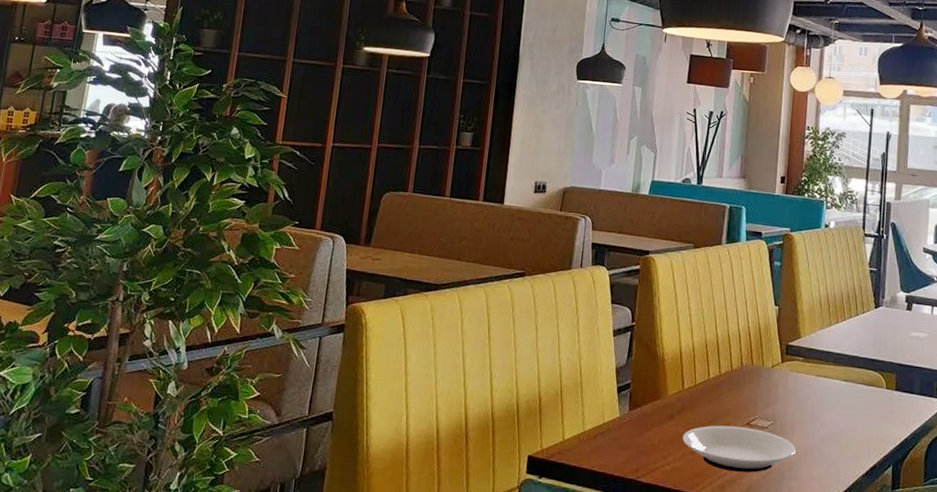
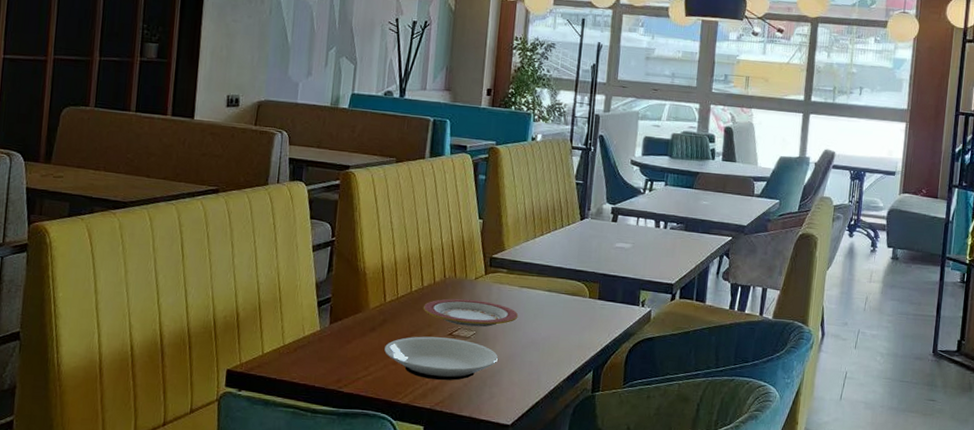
plate: none [720,386,816,417] -> present [423,298,519,327]

